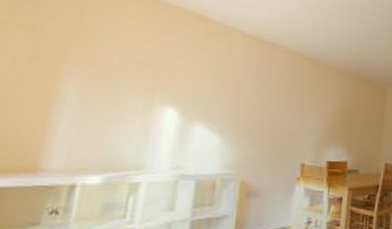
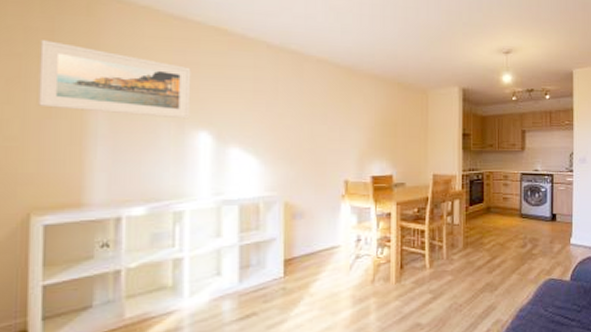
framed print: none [12,10,168,95] -> present [38,40,191,119]

